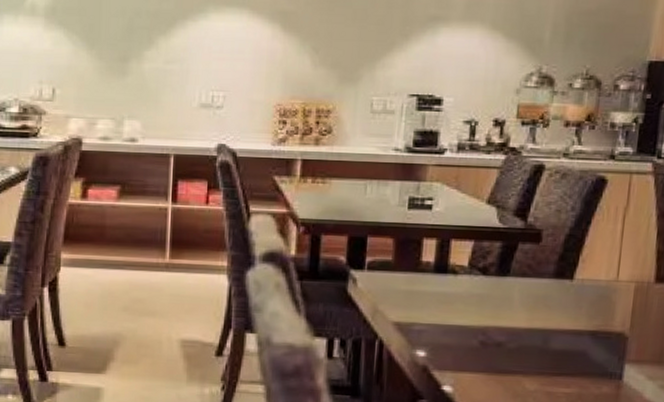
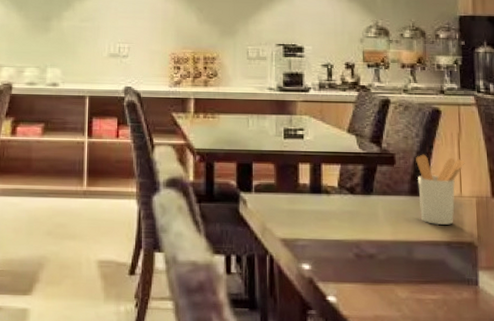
utensil holder: none [564,231,628,313] -> present [416,154,465,226]

